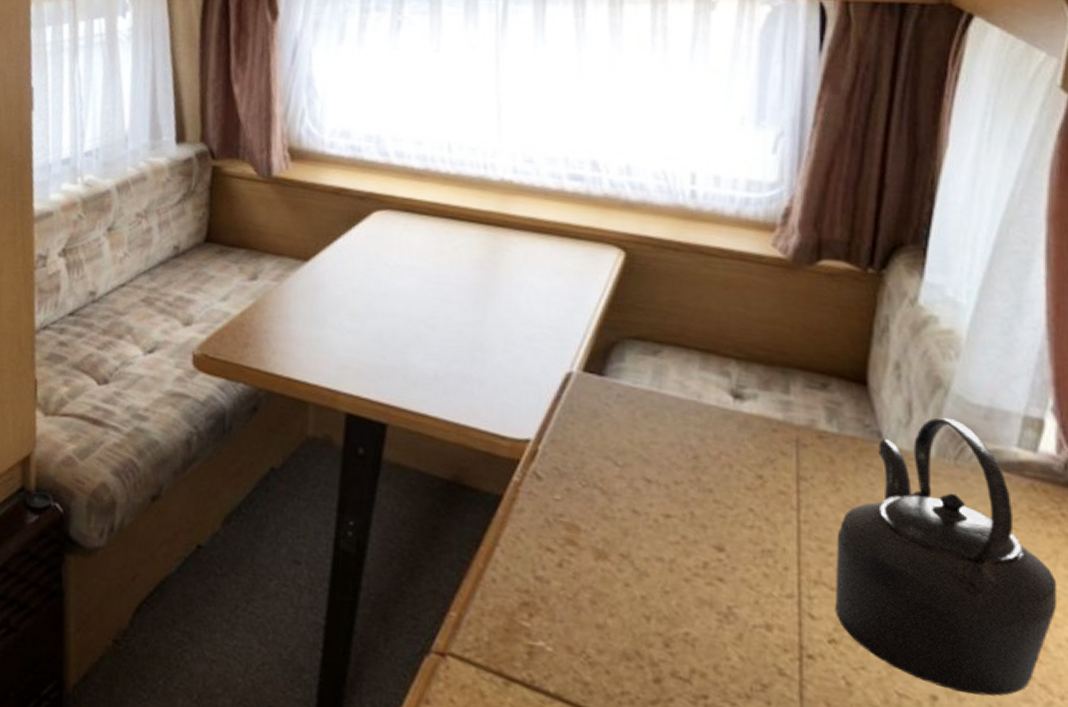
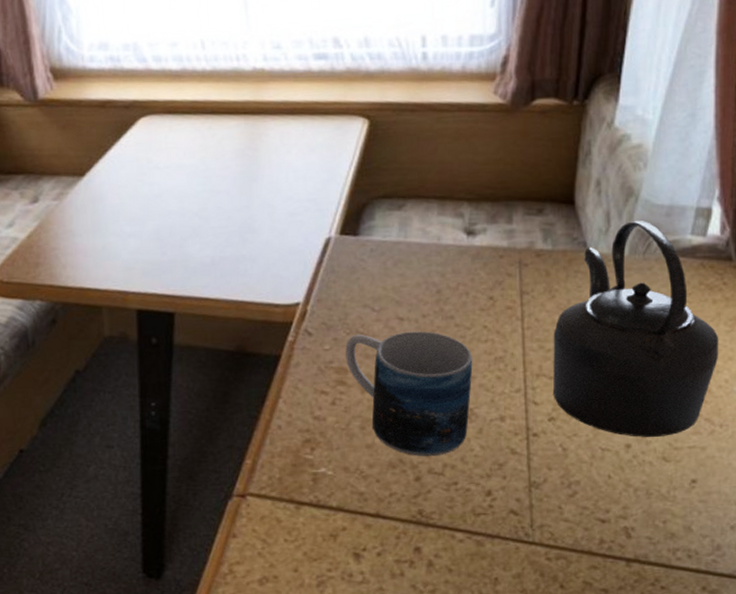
mug: none [579,489,734,658] -> present [345,331,473,457]

